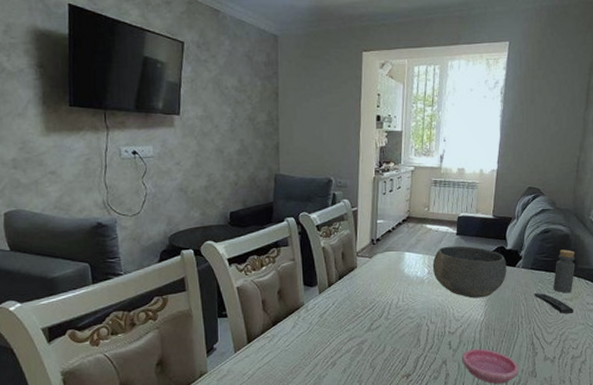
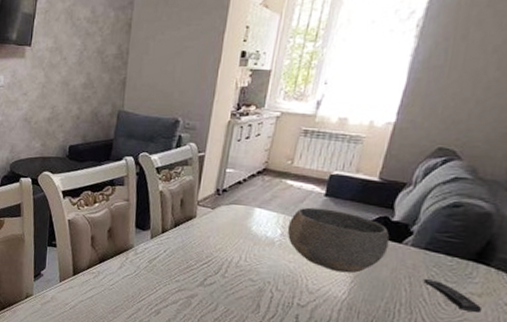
bottle: present [554,249,575,293] -> none [454,231,498,287]

